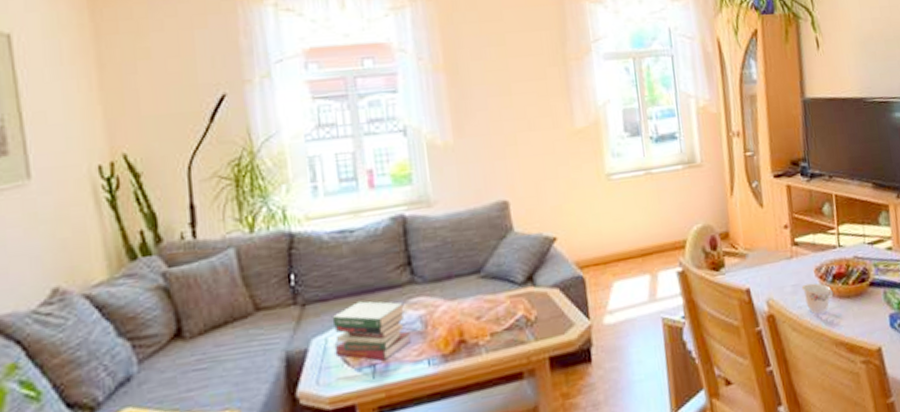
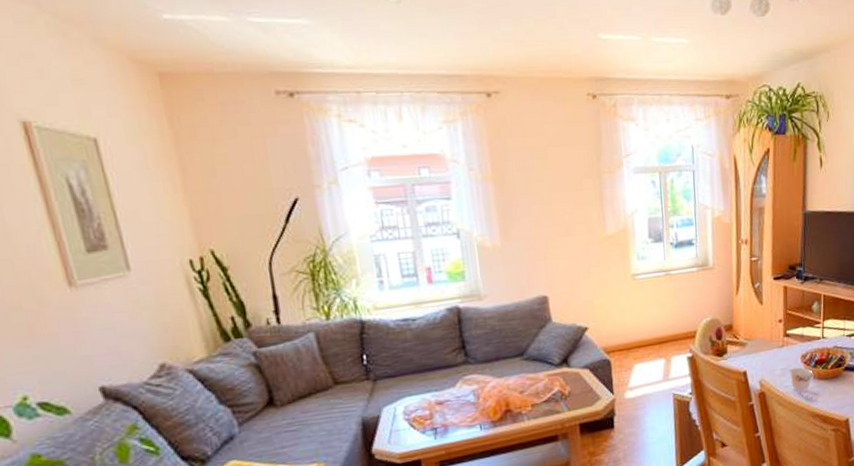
books: present [332,301,411,362] -> none [399,377,466,427]

